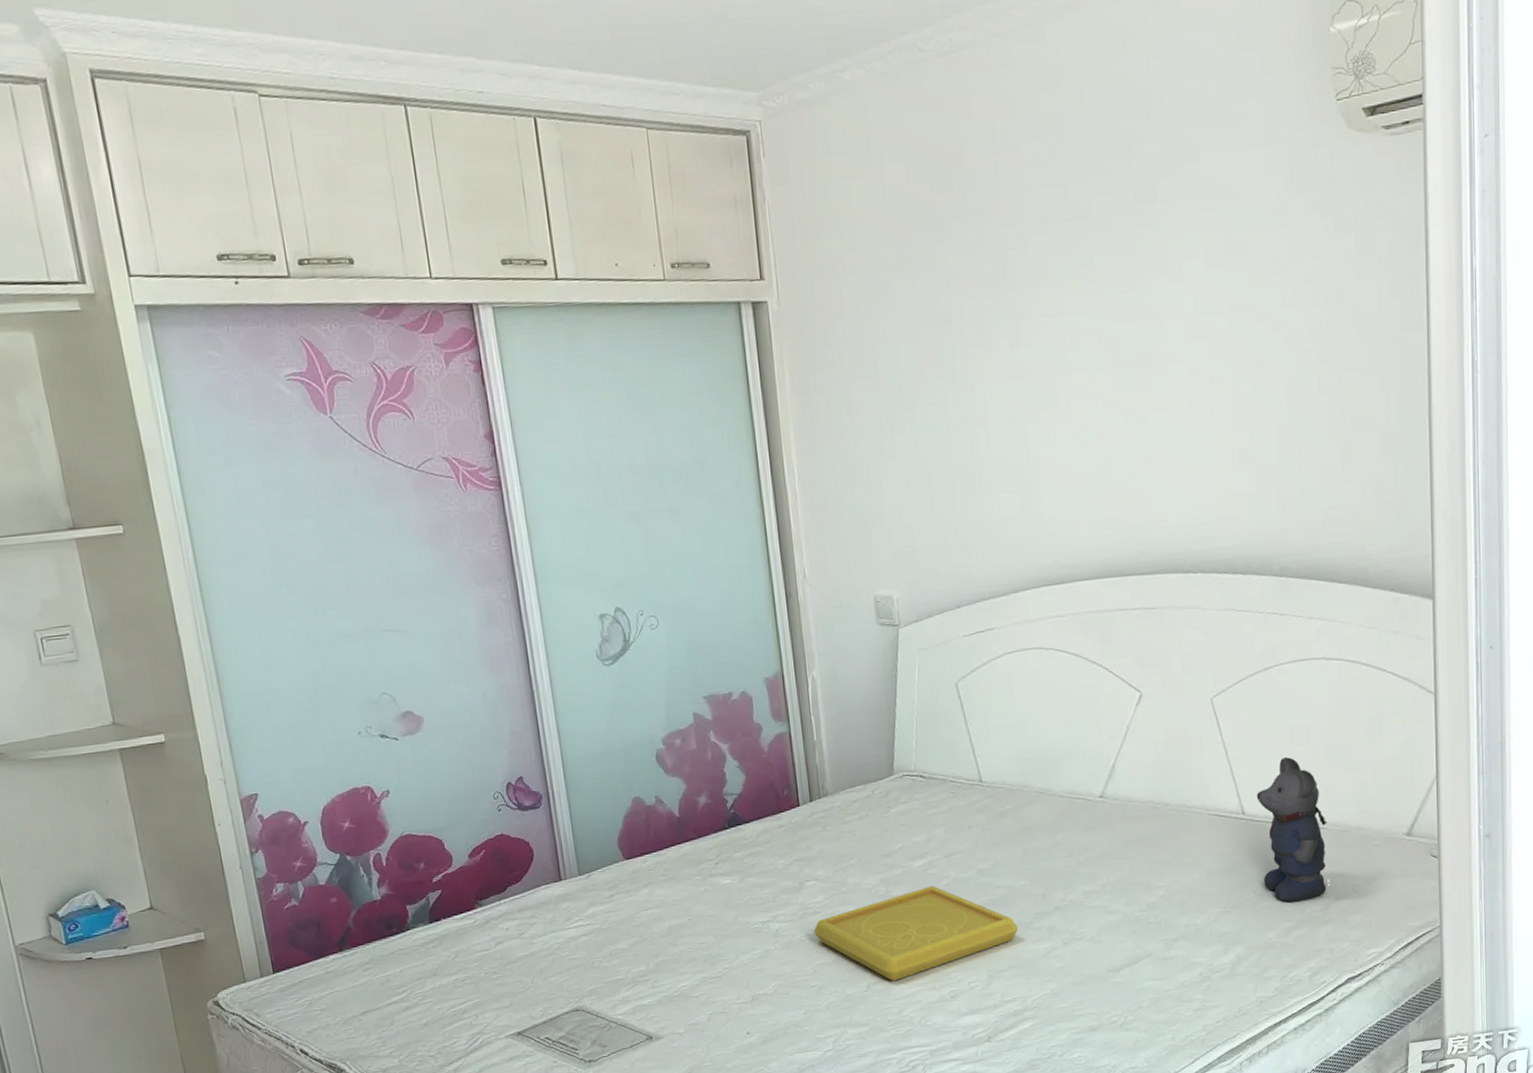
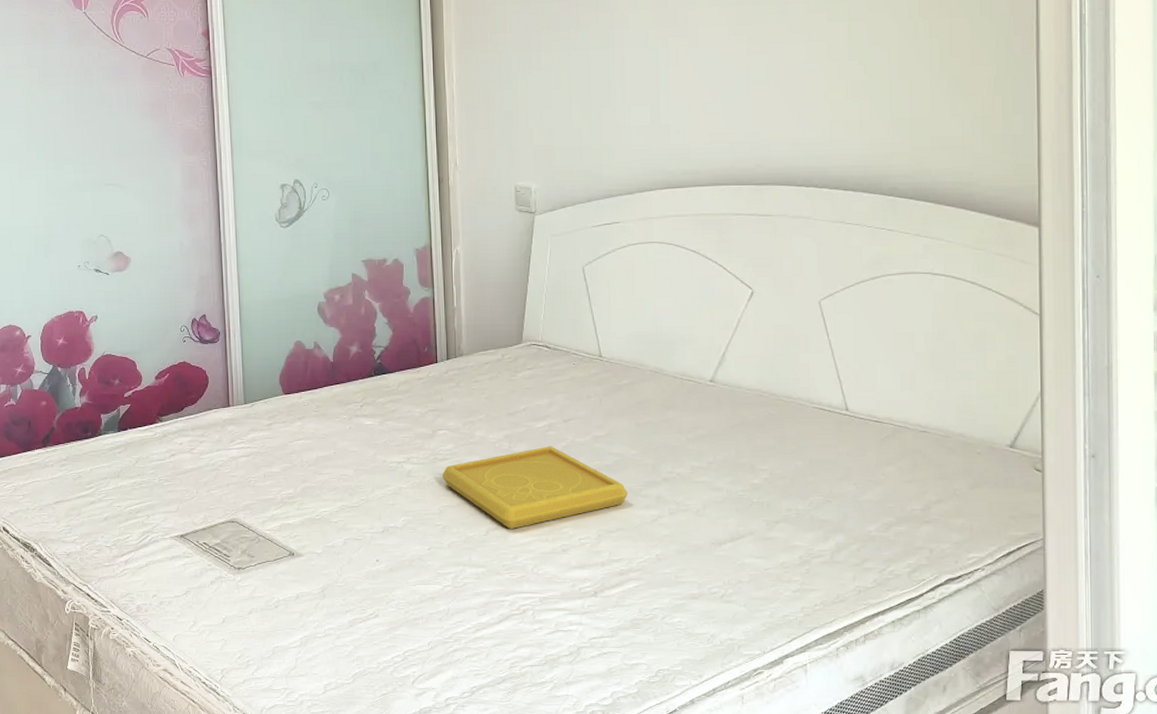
bear: present [1256,756,1328,903] -> none [860,361,930,499]

